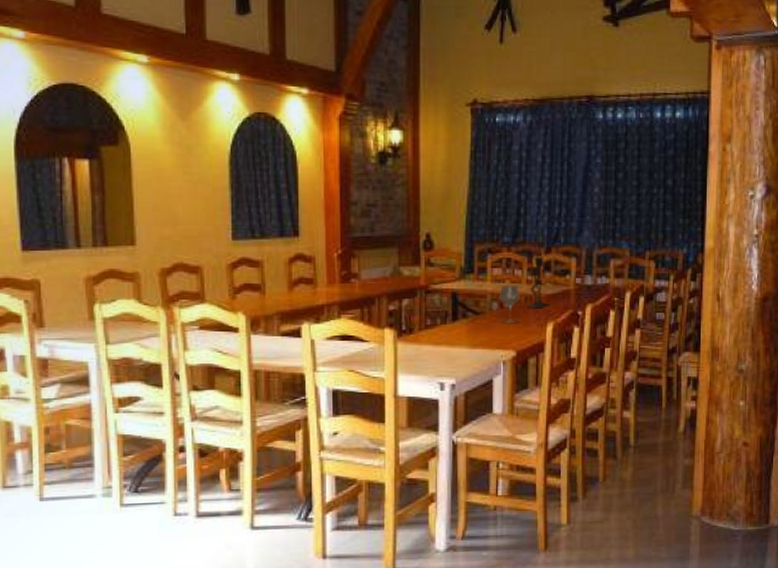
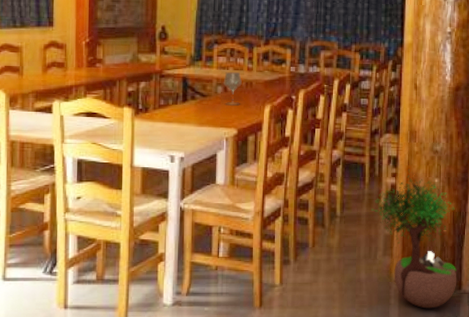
candlestick: present [528,257,550,310] -> none [248,47,268,94]
potted tree: none [668,391,765,545] -> present [370,168,457,309]

